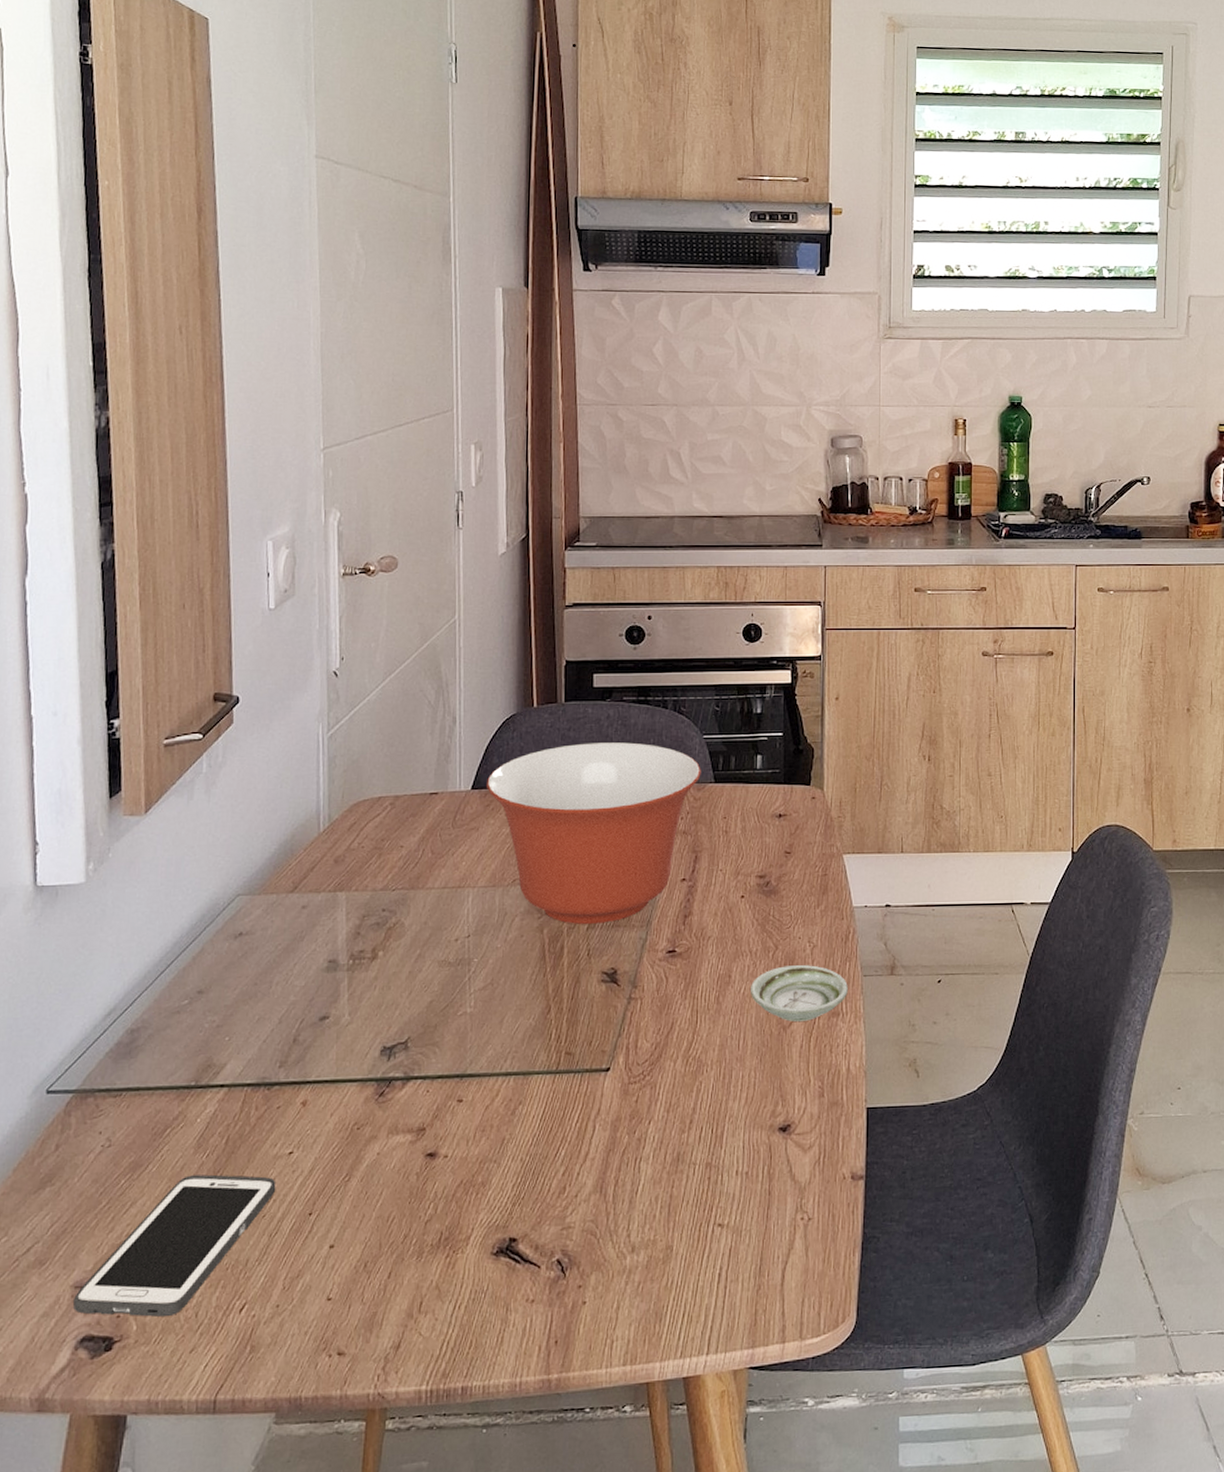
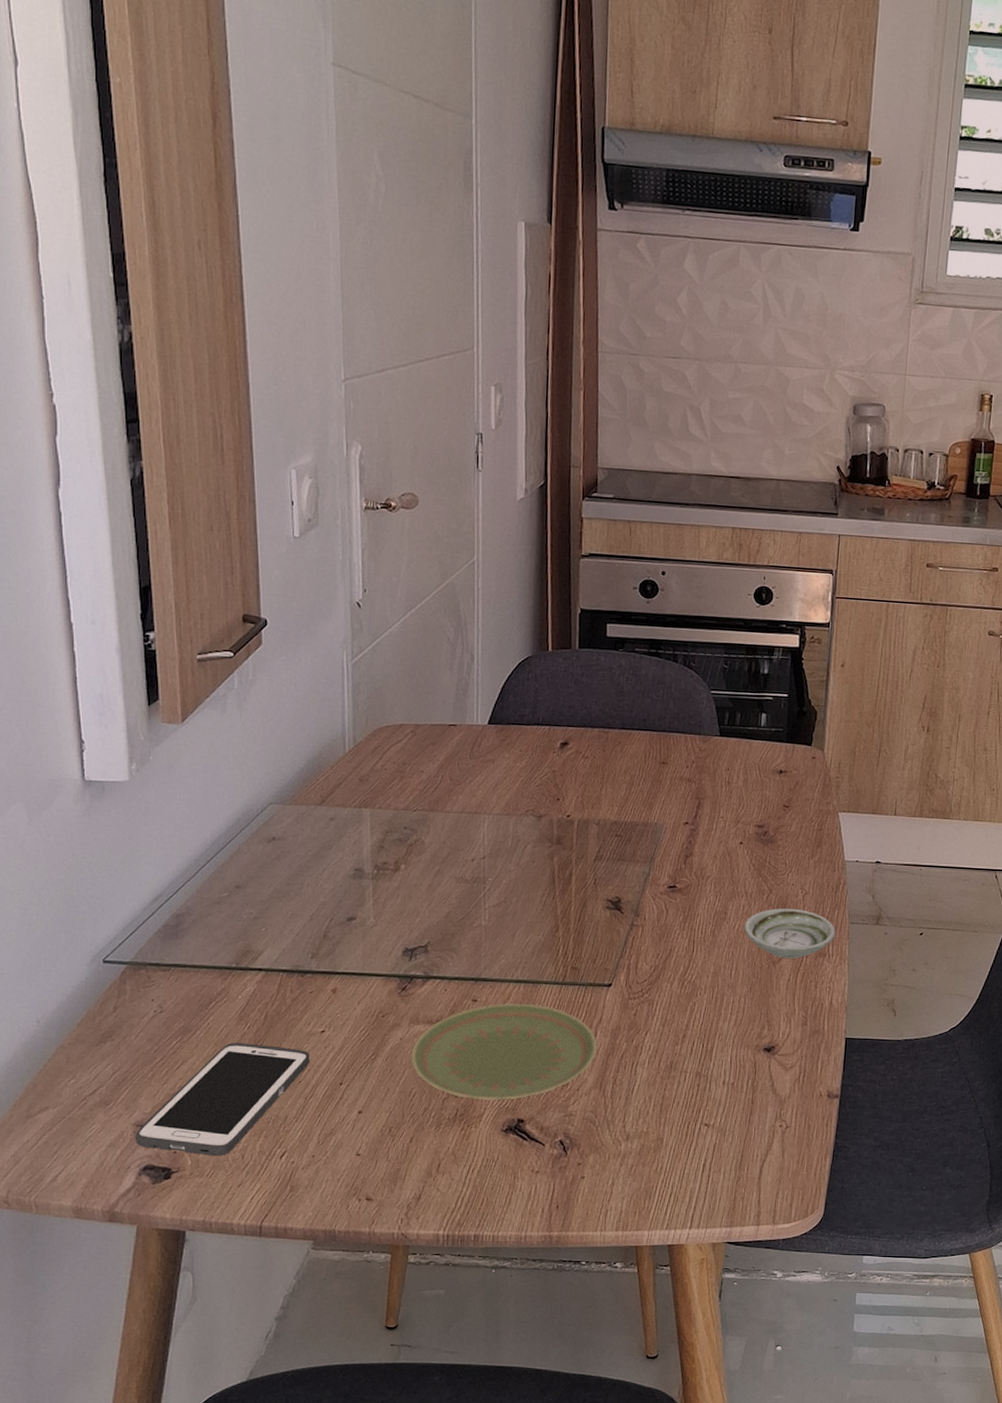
plate: none [389,1099,596,1219] -> present [410,1003,598,1101]
mixing bowl: present [486,742,701,925] -> none [501,689,708,857]

